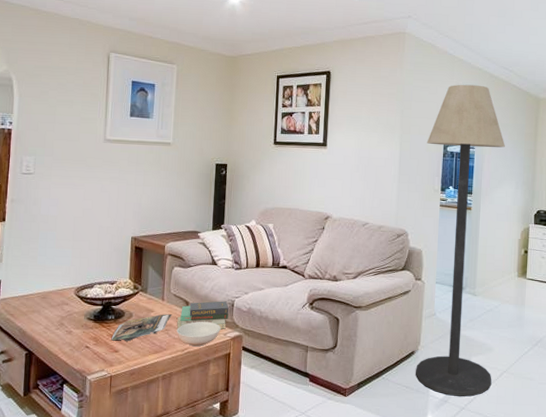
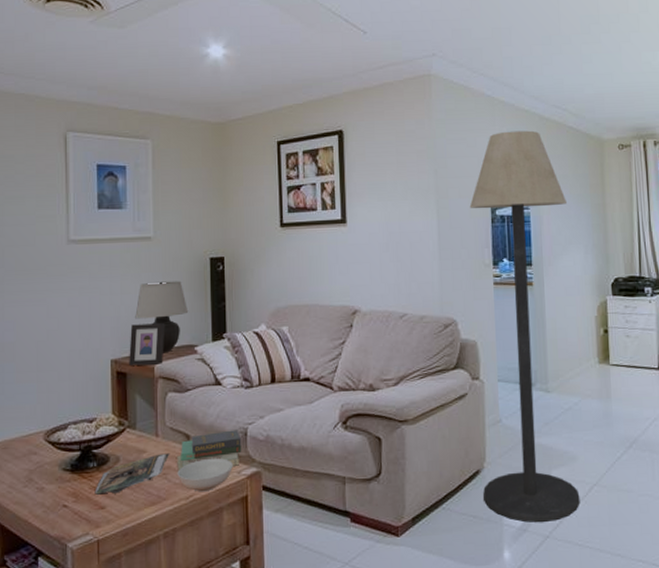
picture frame: none [145,211,177,244] -> present [129,323,165,366]
table lamp: none [153,179,196,236] -> present [135,281,189,353]

